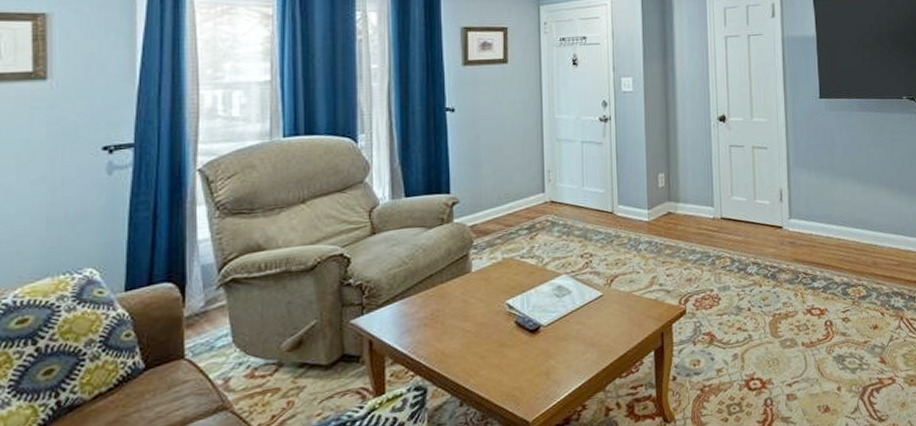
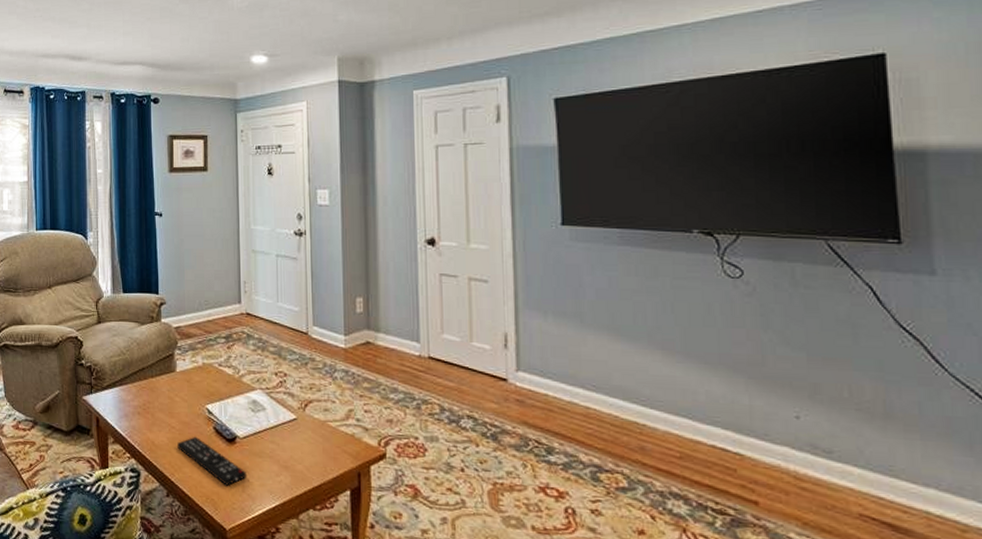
remote control: none [473,334,551,378] -> present [177,436,247,486]

